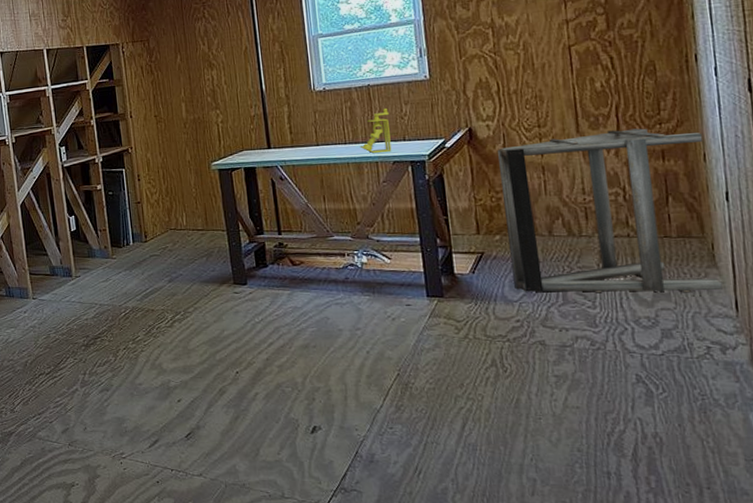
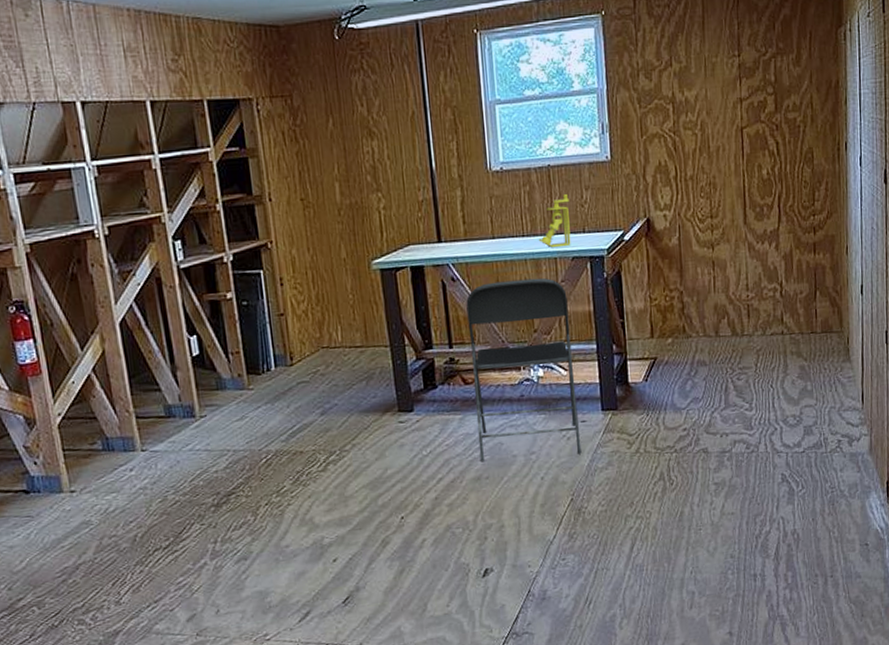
folding chair: none [293,178,407,334] -> present [466,278,582,462]
sawhorse: present [498,128,723,293] -> none [673,219,853,398]

